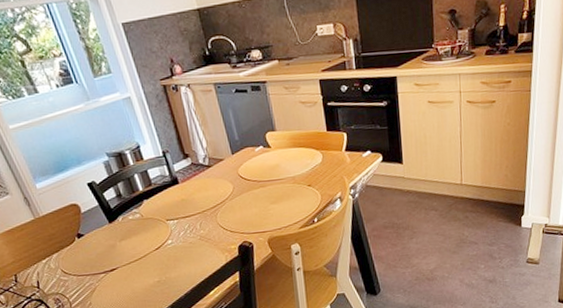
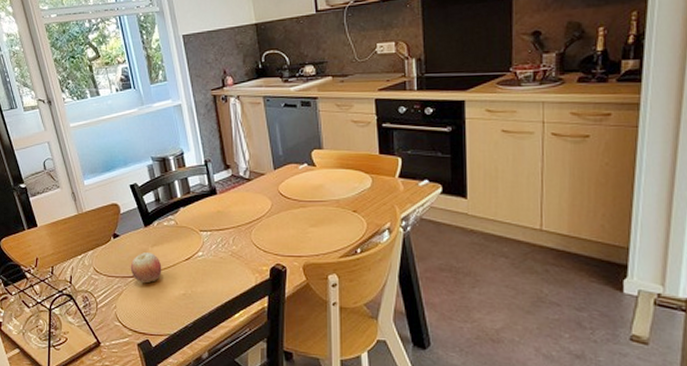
apple: none [99,247,134,278] -> present [130,253,162,284]

